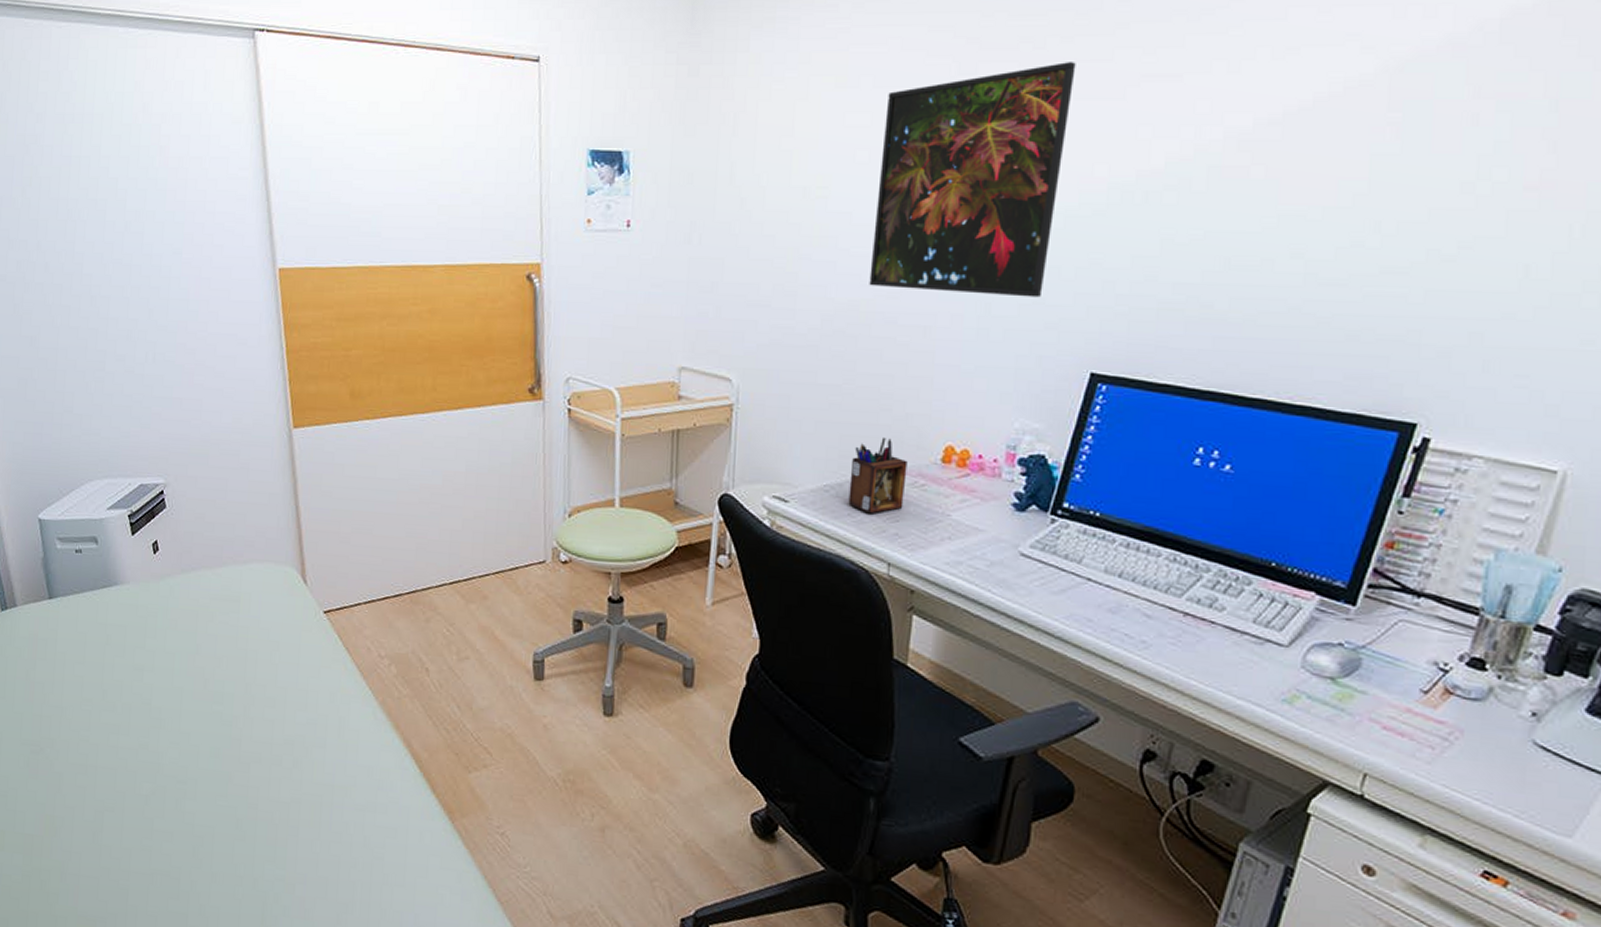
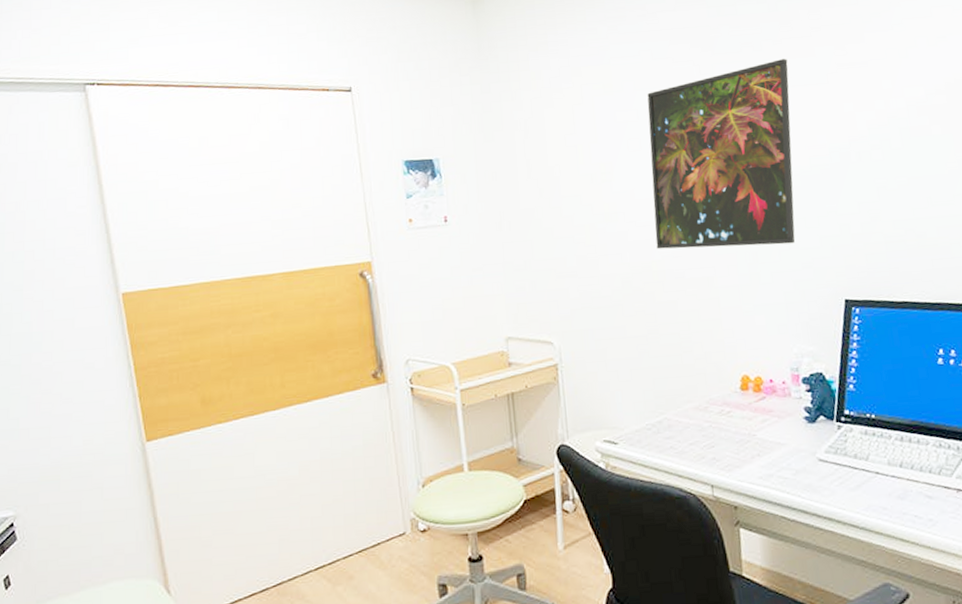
desk organizer: present [848,436,908,514] -> none [666,375,716,444]

